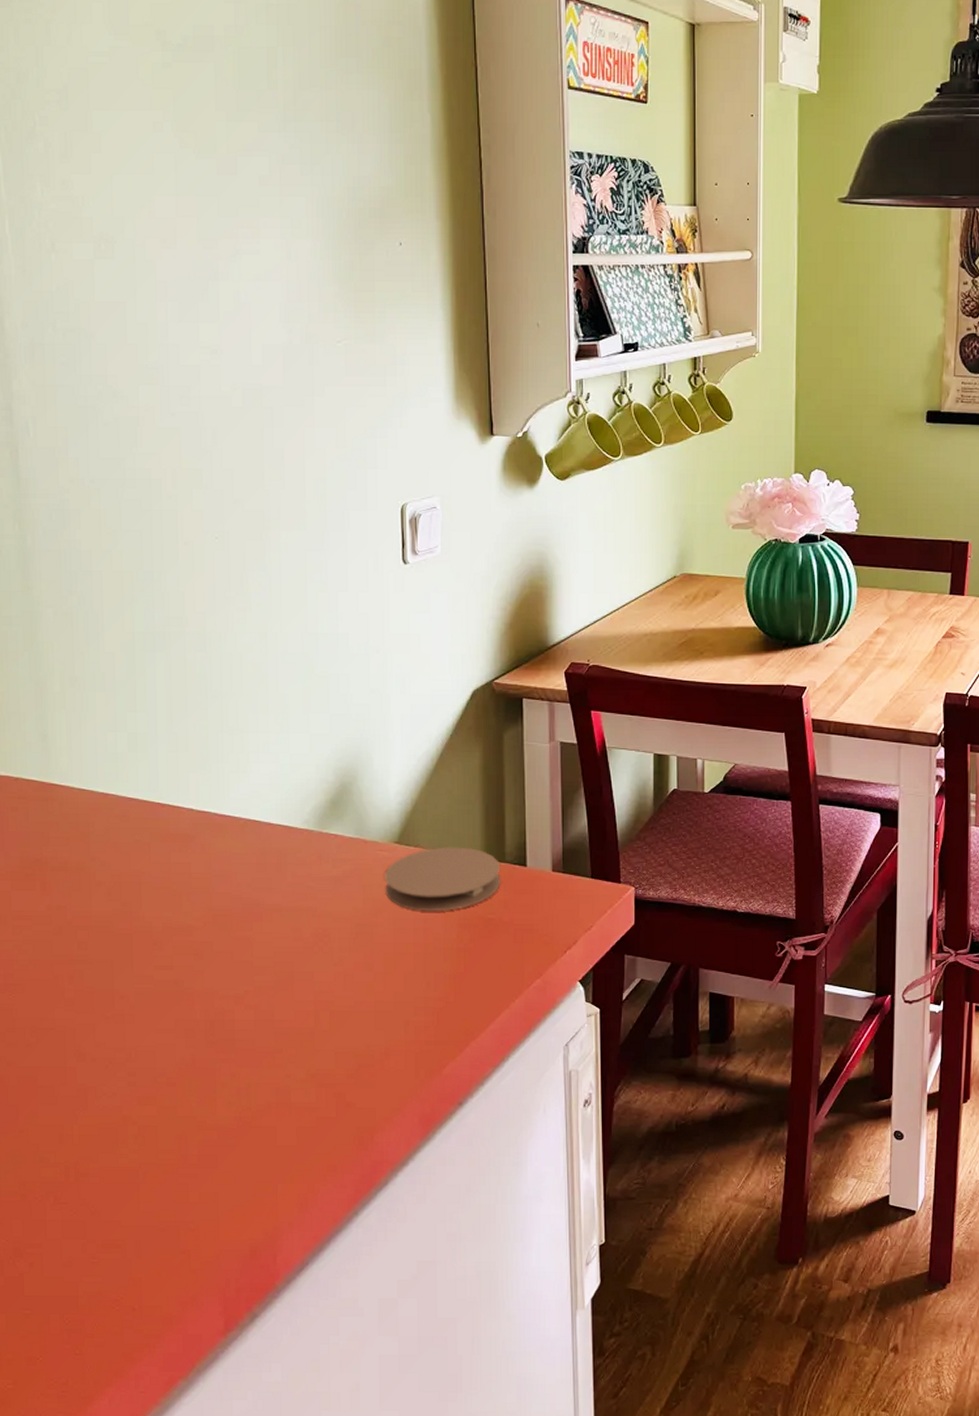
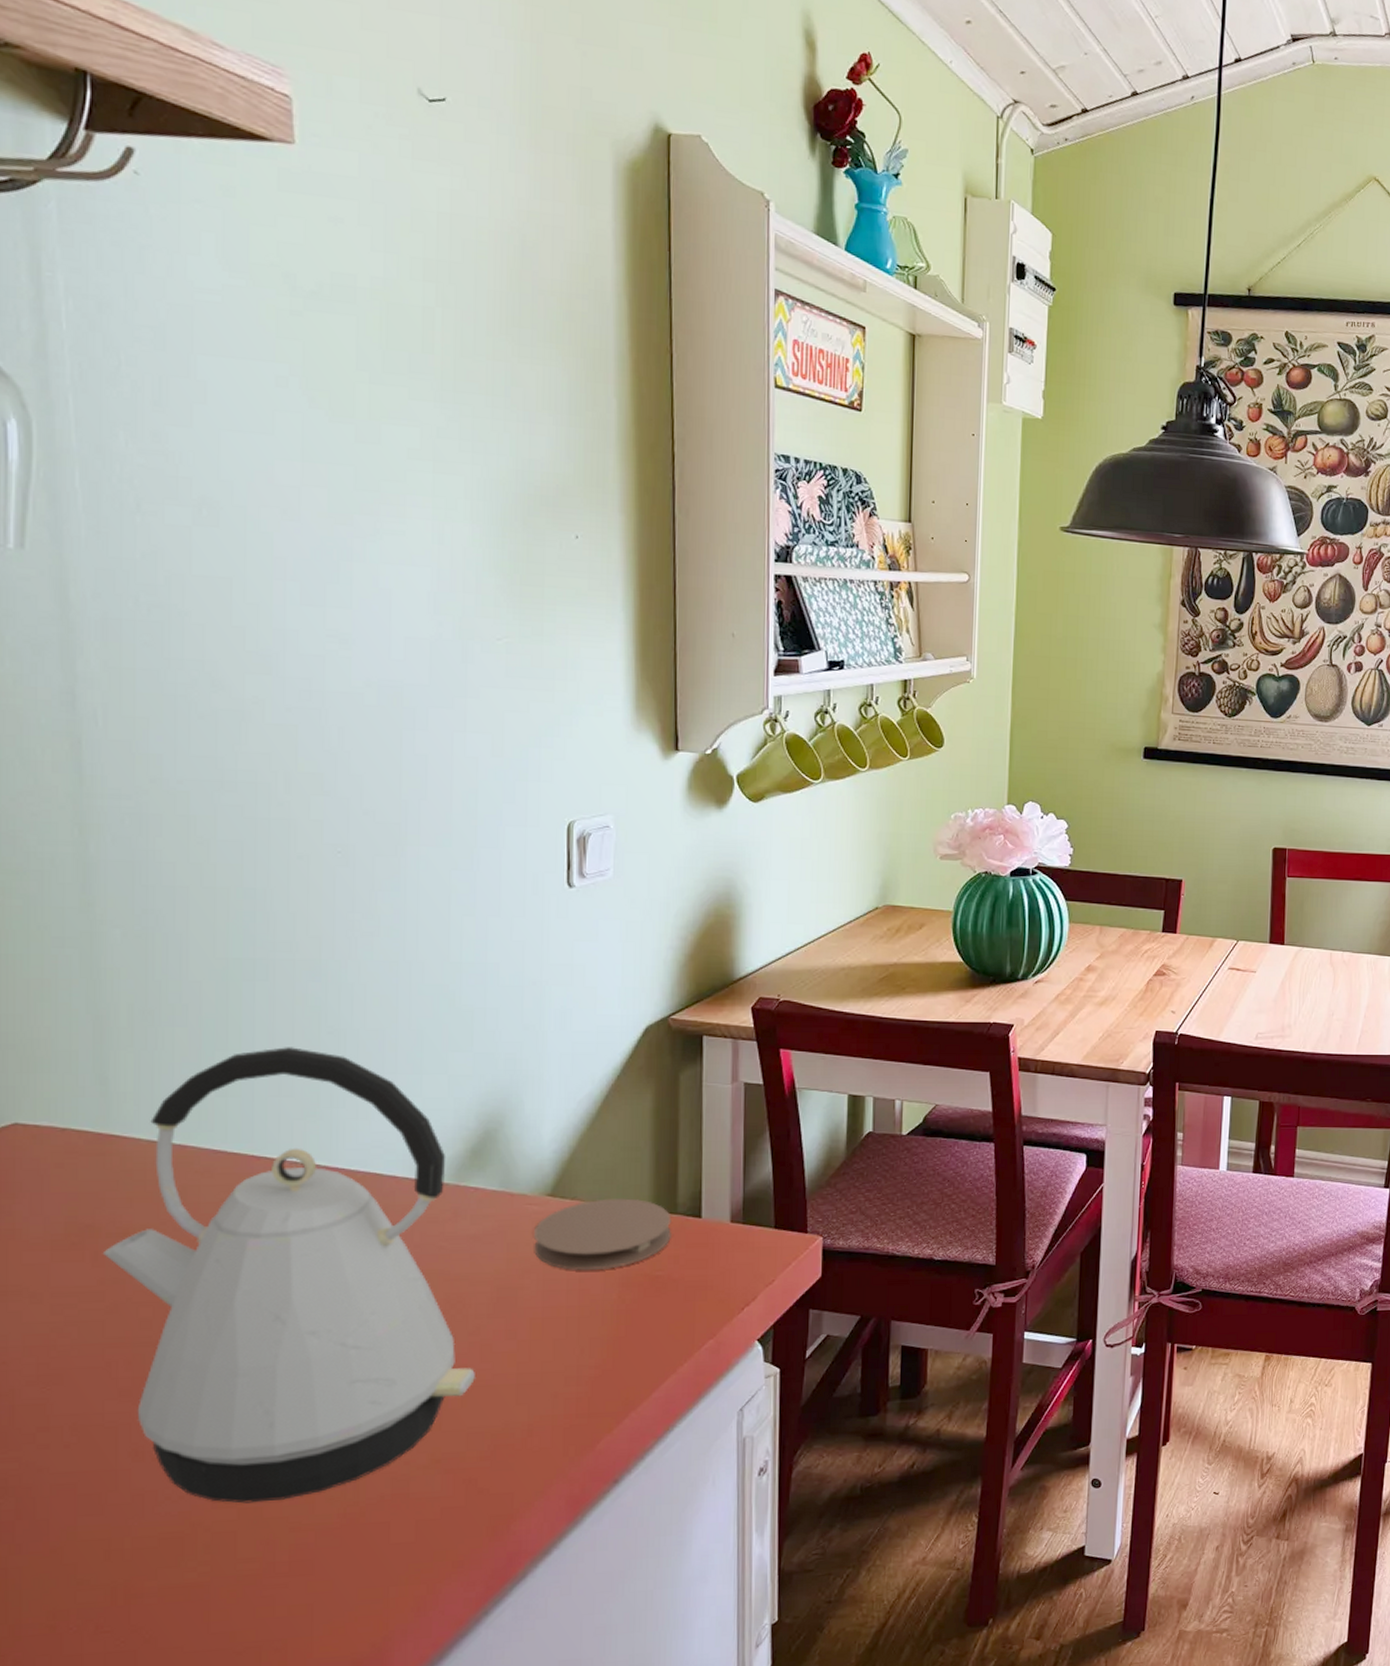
kettle: none [48,709,340,1102] -> present [102,1047,475,1503]

